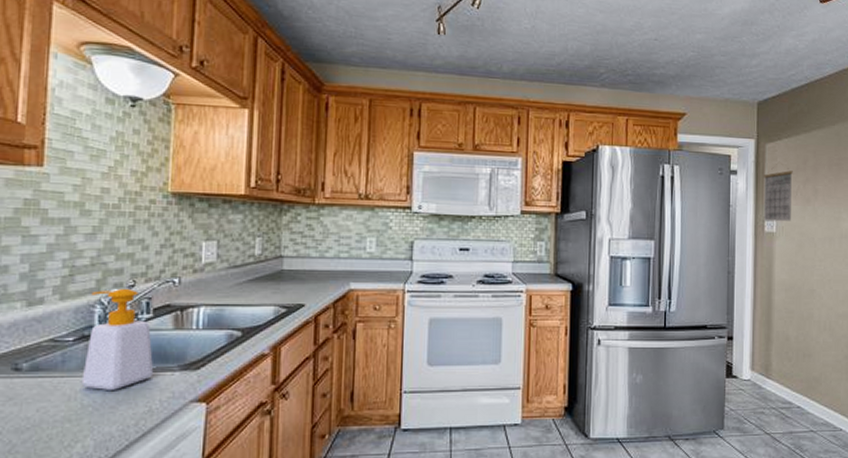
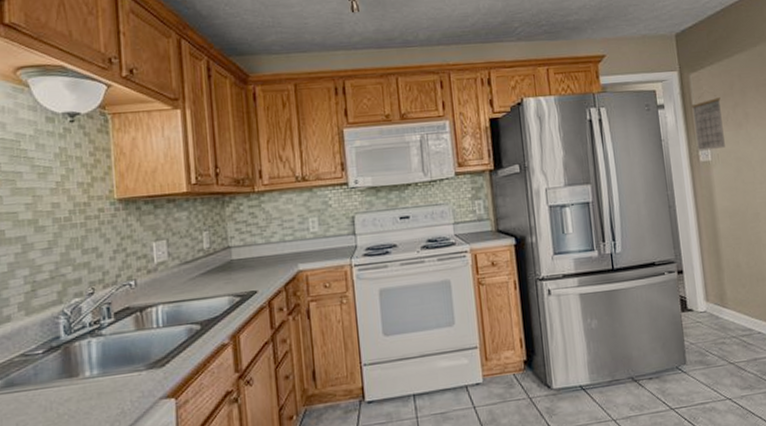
soap bottle: present [81,288,154,390] -> none [54,296,122,398]

